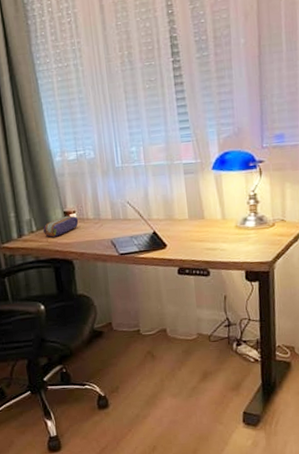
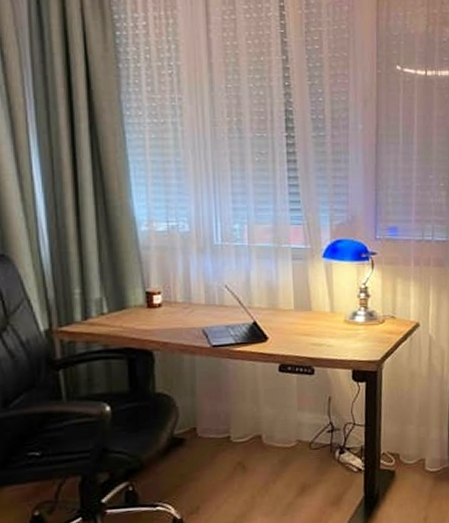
pencil case: present [43,215,79,238] -> none [117,297,164,322]

